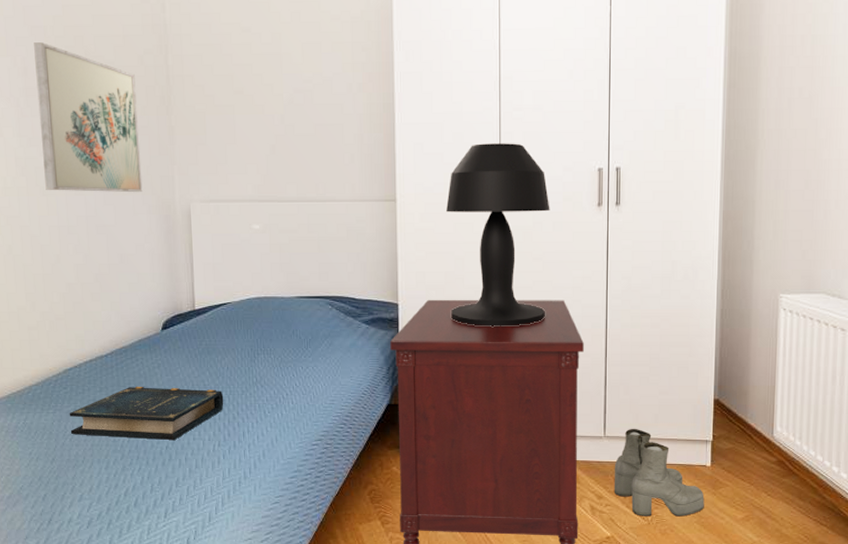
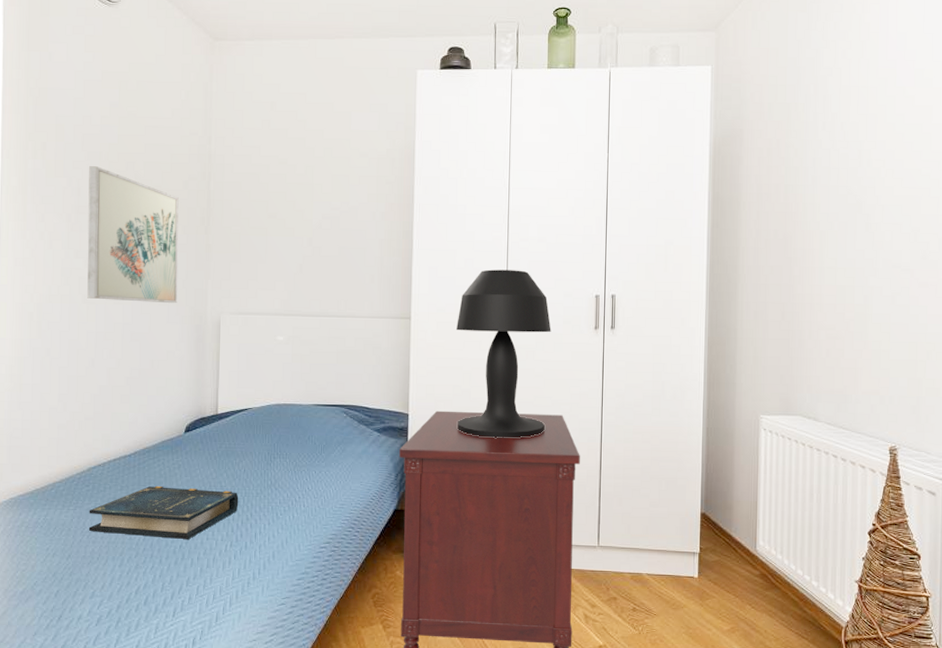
boots: present [613,428,705,517] -> none [606,538,692,627]

